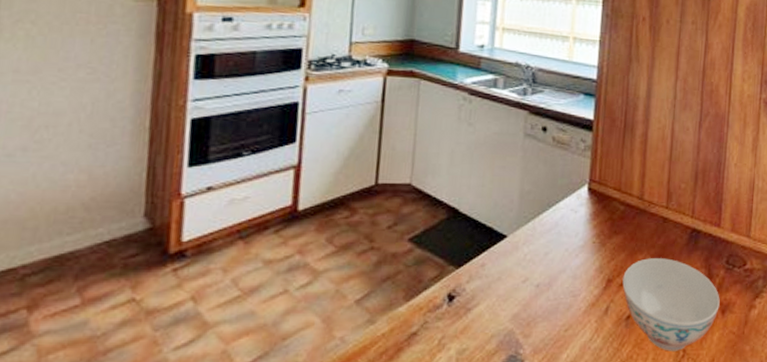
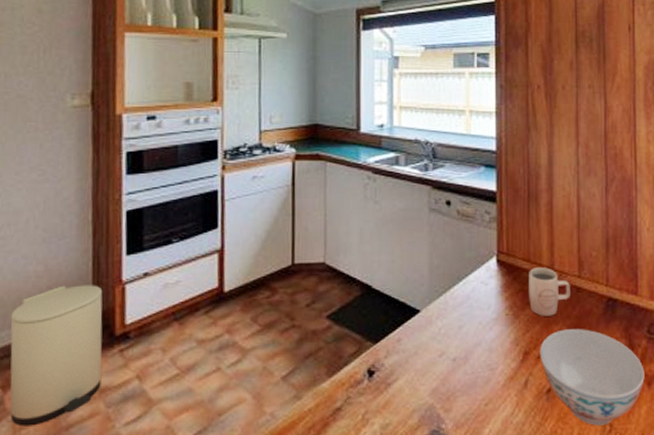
pedal bin: none [35,197,158,351] -> present [9,285,103,426]
mug: none [616,197,658,245] -> present [528,268,570,316]

